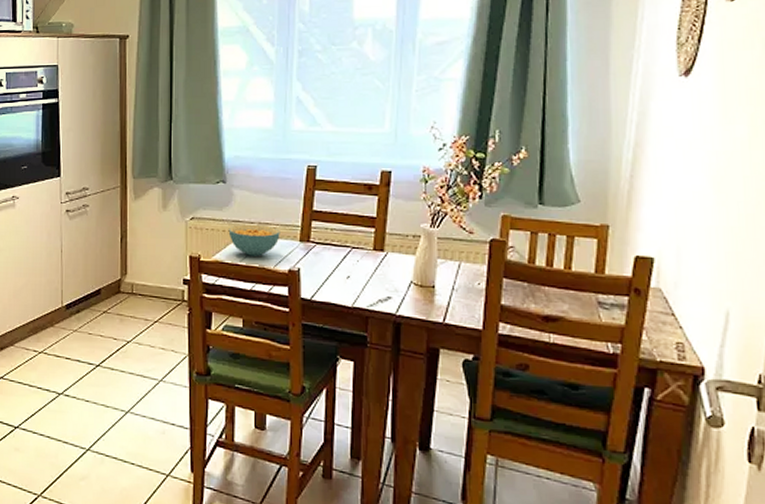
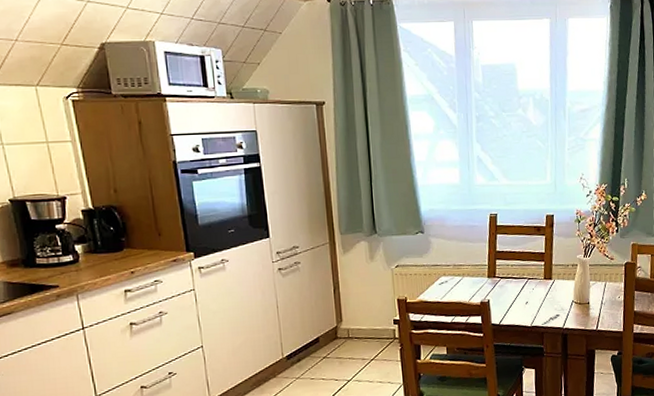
cereal bowl: present [228,225,280,256] -> none [429,267,472,294]

